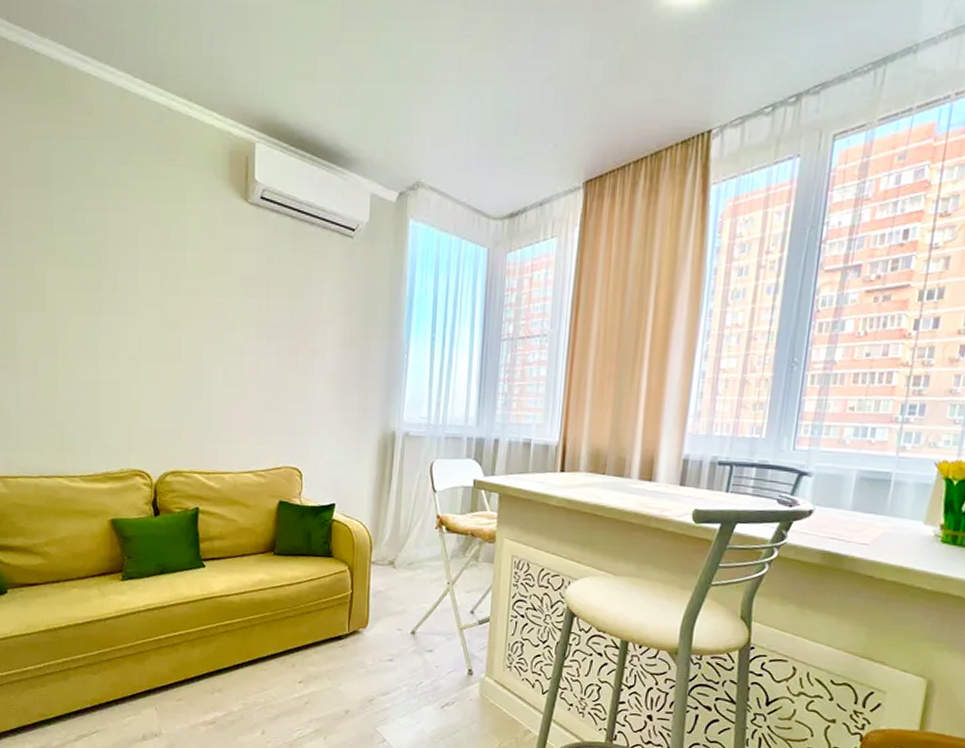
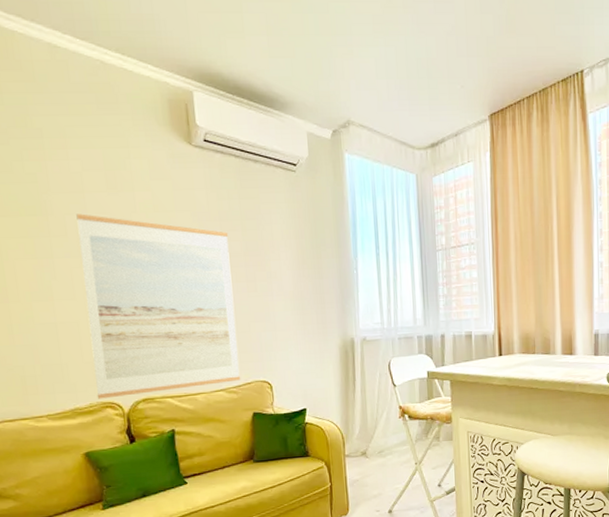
wall art: none [128,269,275,467] -> present [76,214,241,399]

